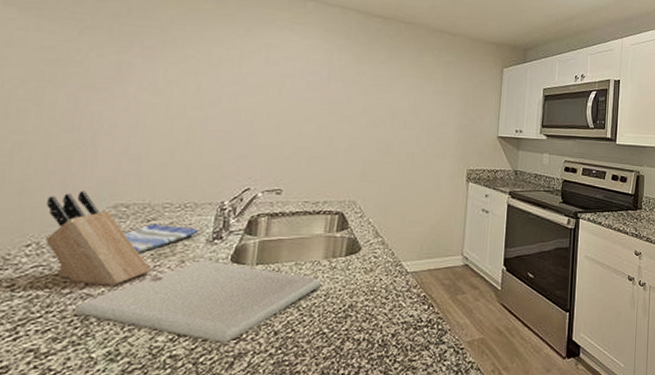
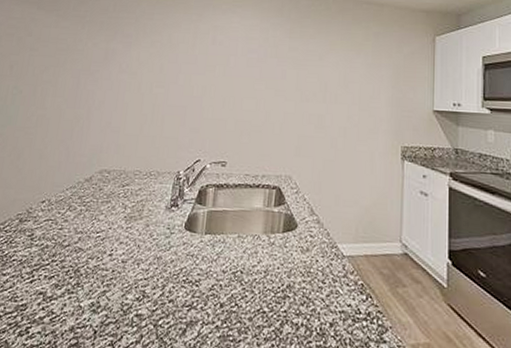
knife block: present [45,190,151,286] -> none [54,157,125,243]
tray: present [74,260,322,344] -> none [70,225,262,310]
dish towel: present [124,223,199,252] -> none [106,188,160,214]

